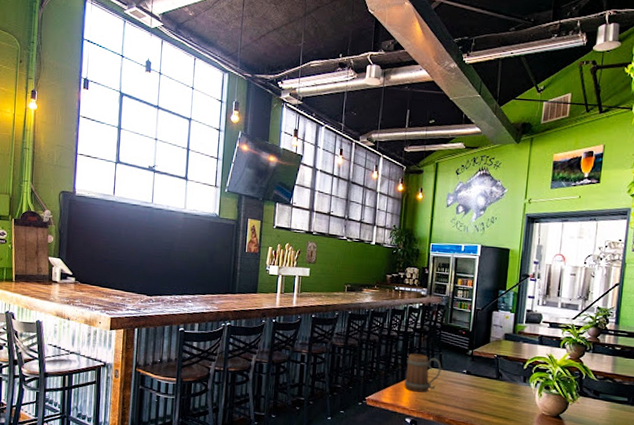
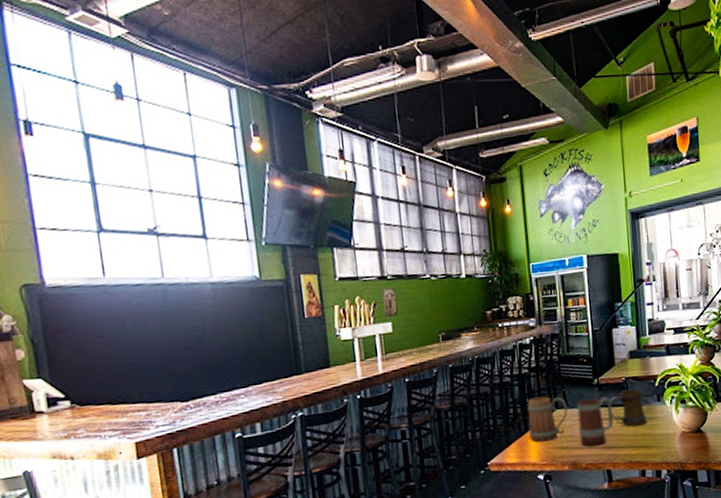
beer mug: none [447,365,481,407] -> present [576,397,613,447]
beer mug: none [478,365,512,399] -> present [610,389,648,426]

